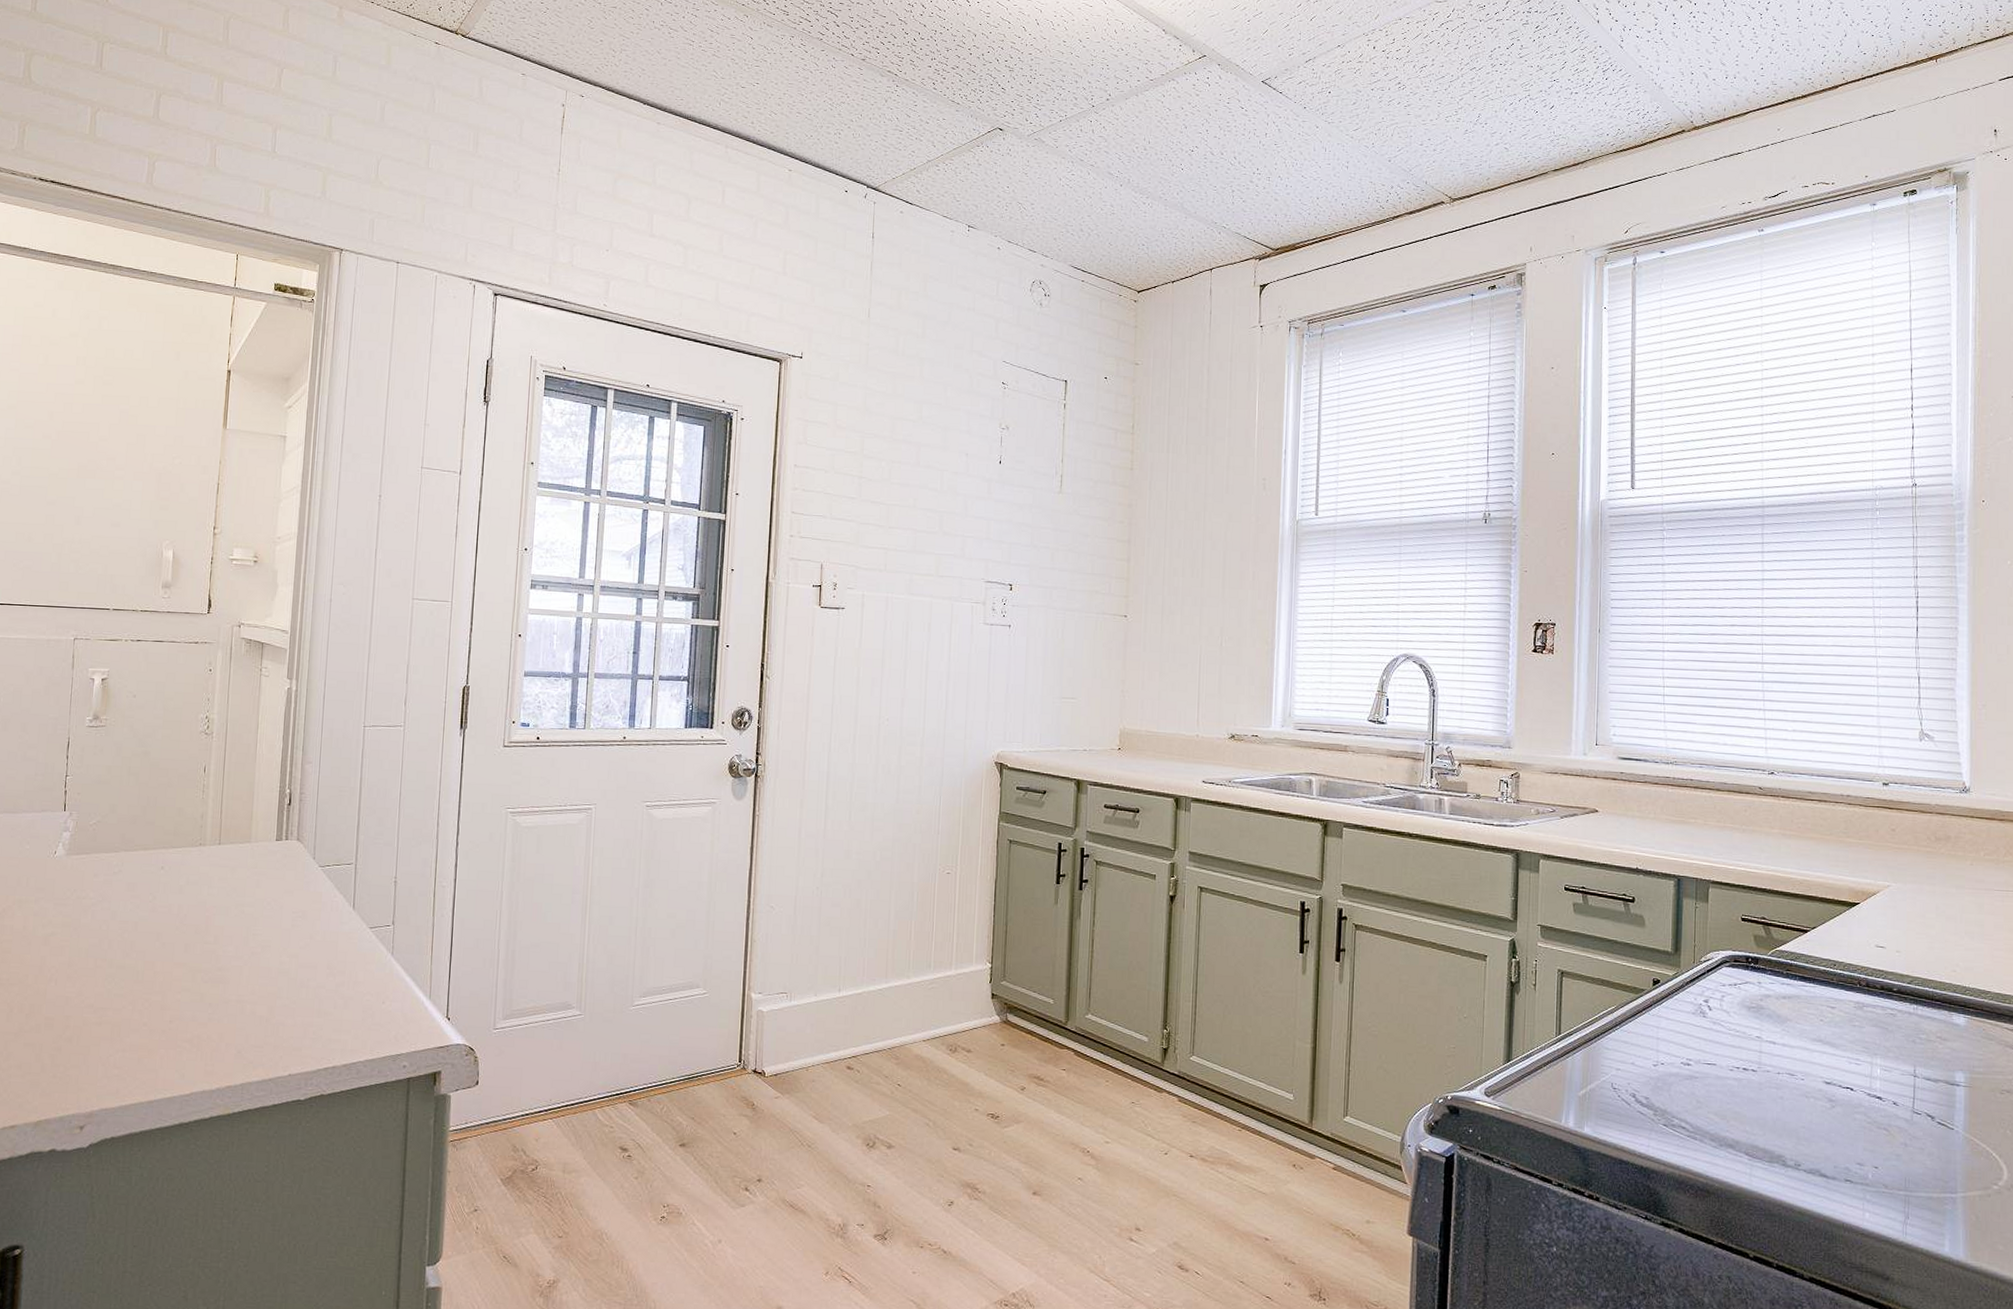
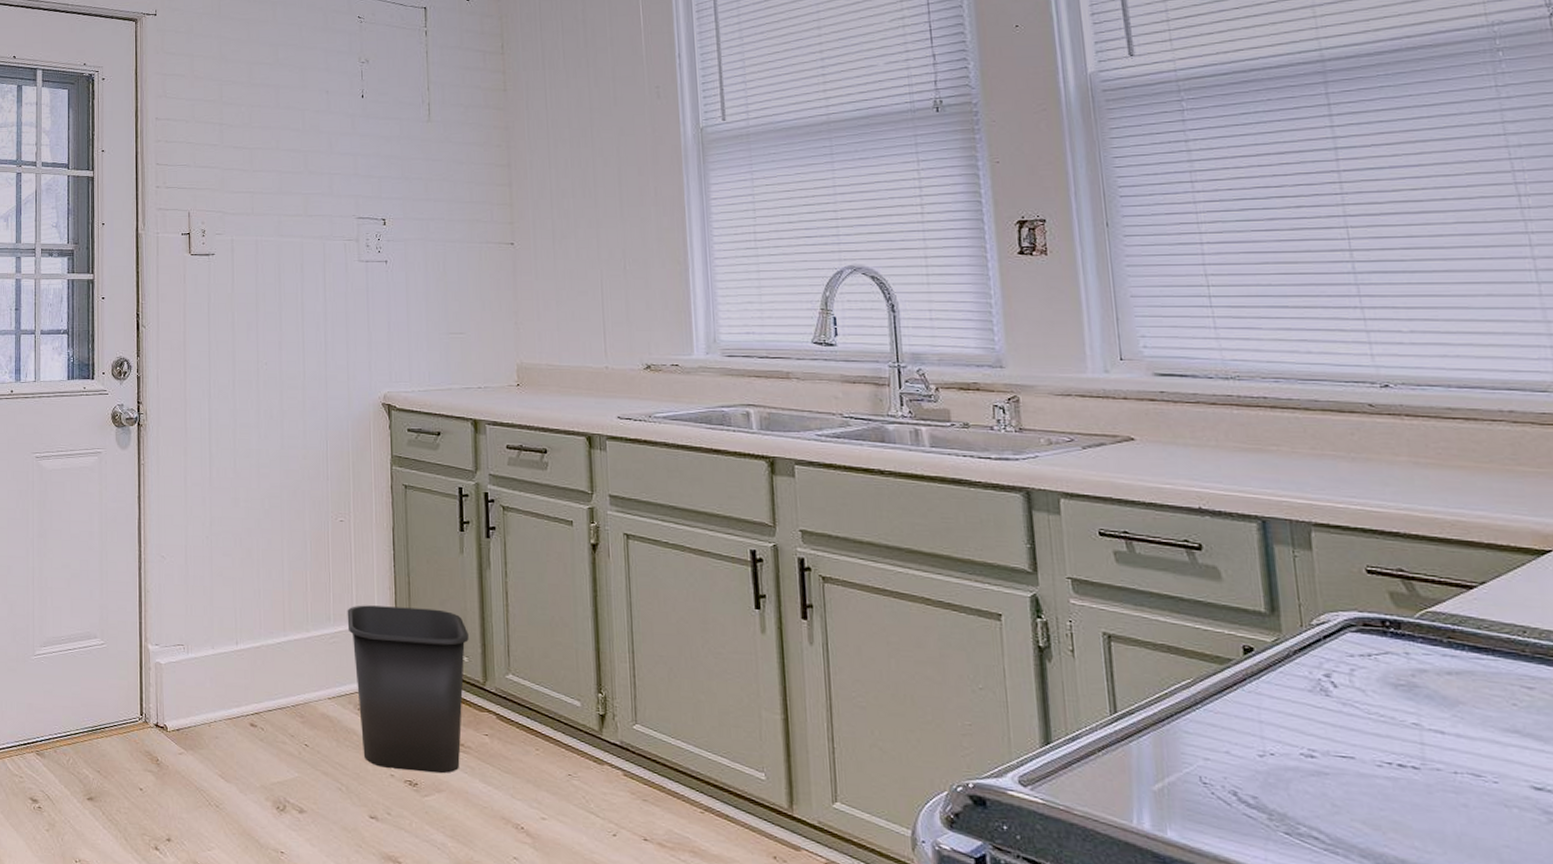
waste bin: none [946,952,1056,1105] -> present [347,605,469,773]

